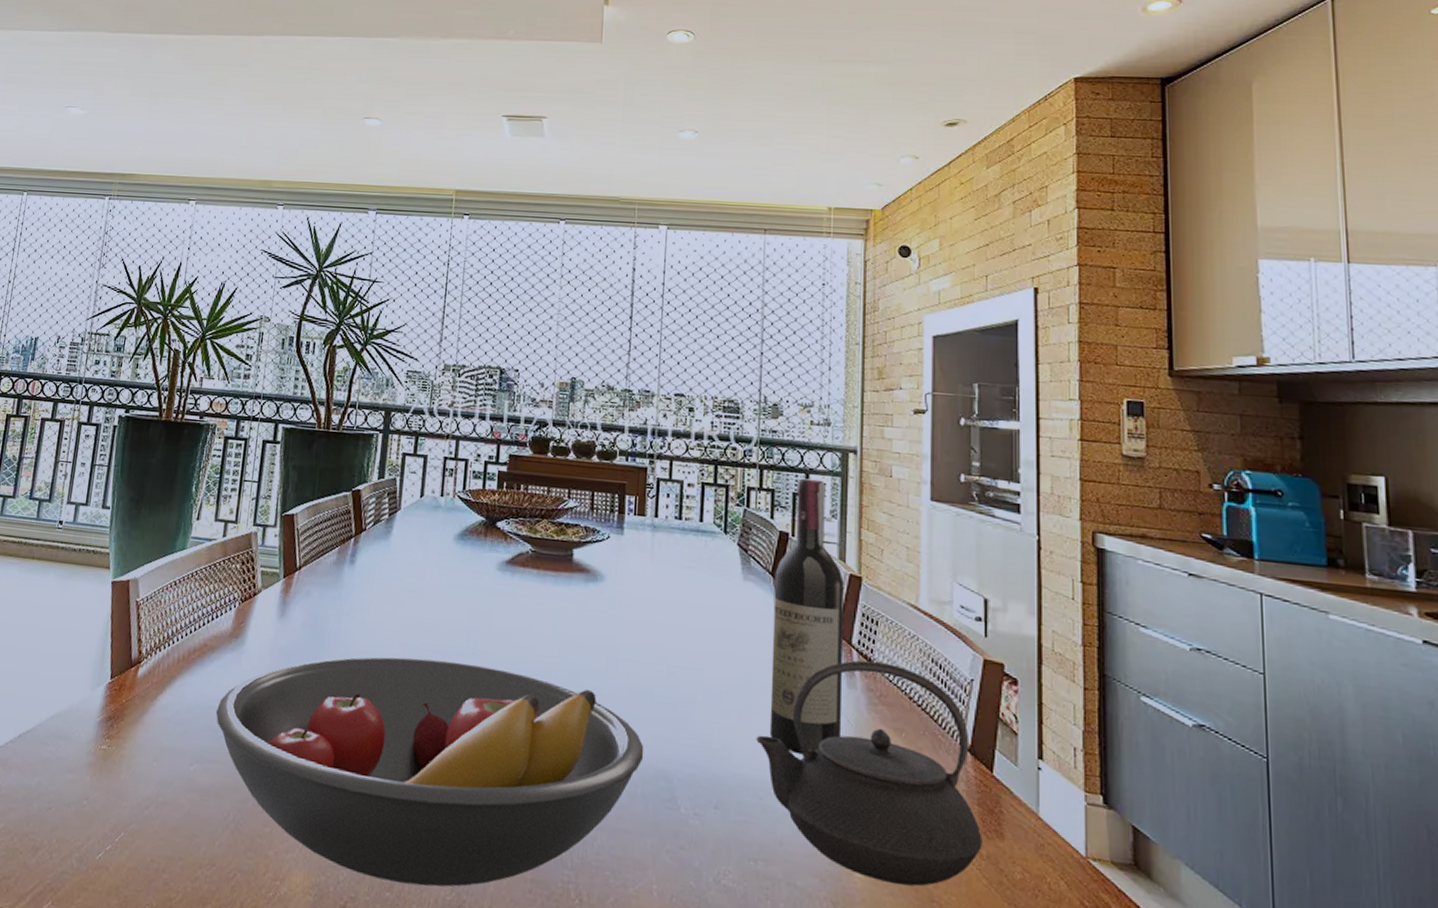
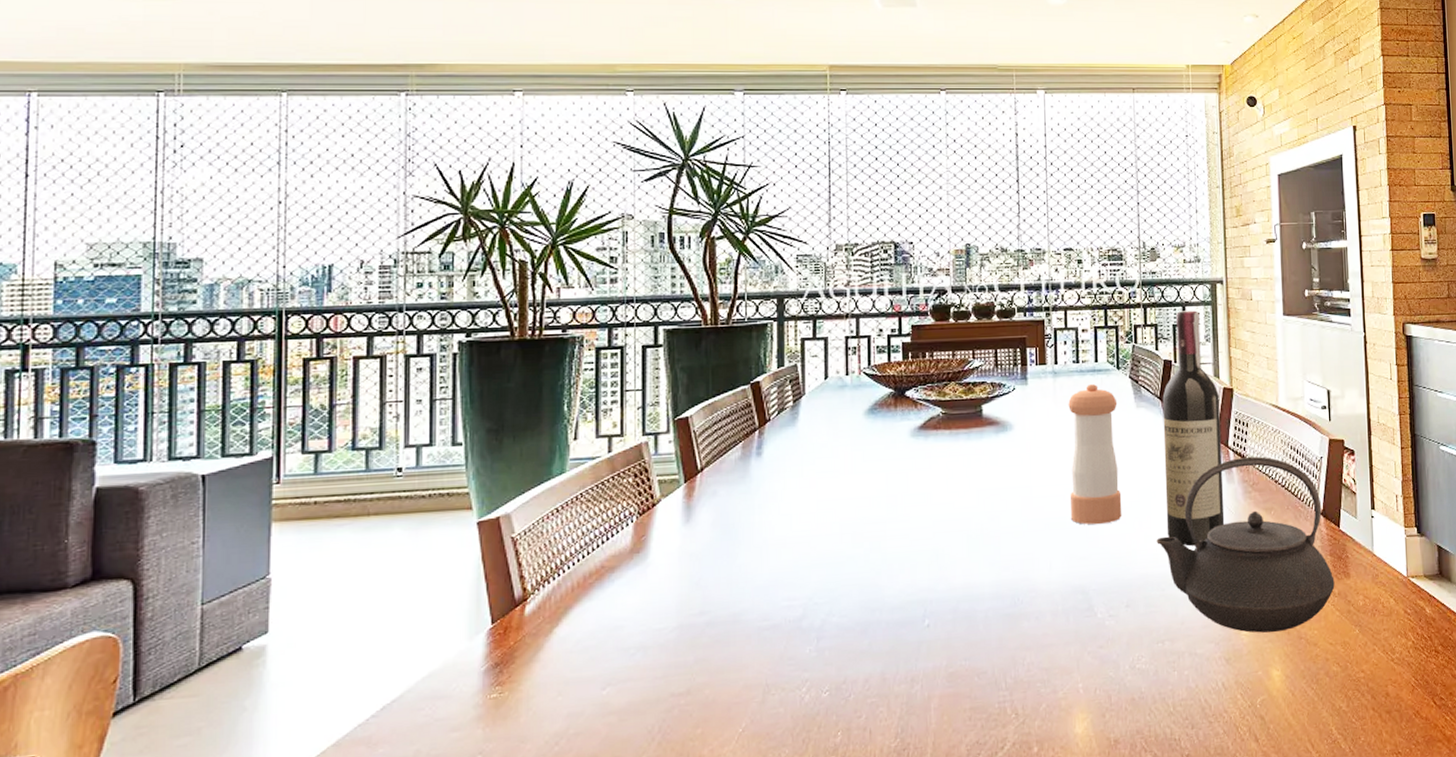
fruit bowl: present [215,657,644,887] -> none [624,528,1062,747]
pepper shaker: none [659,545,722,706] -> present [1068,384,1122,525]

